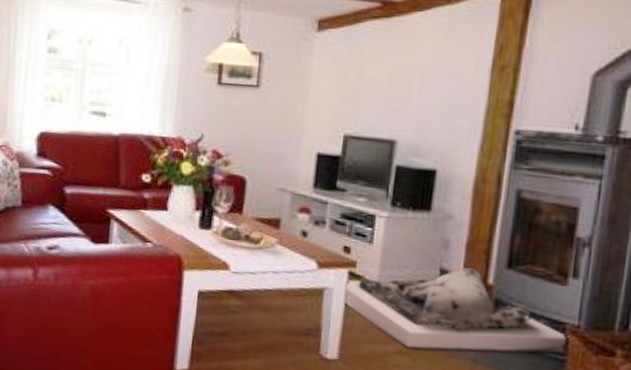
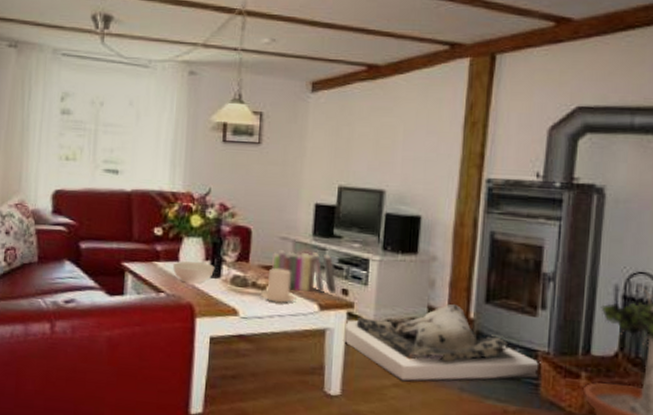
bowl: none [160,210,206,235] -> present [172,261,216,284]
candle: none [253,221,293,259] -> present [260,268,296,303]
books: none [267,202,338,251] -> present [272,250,337,294]

